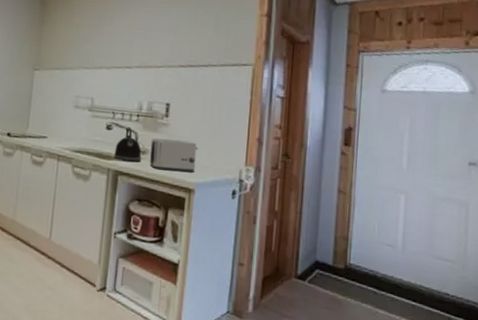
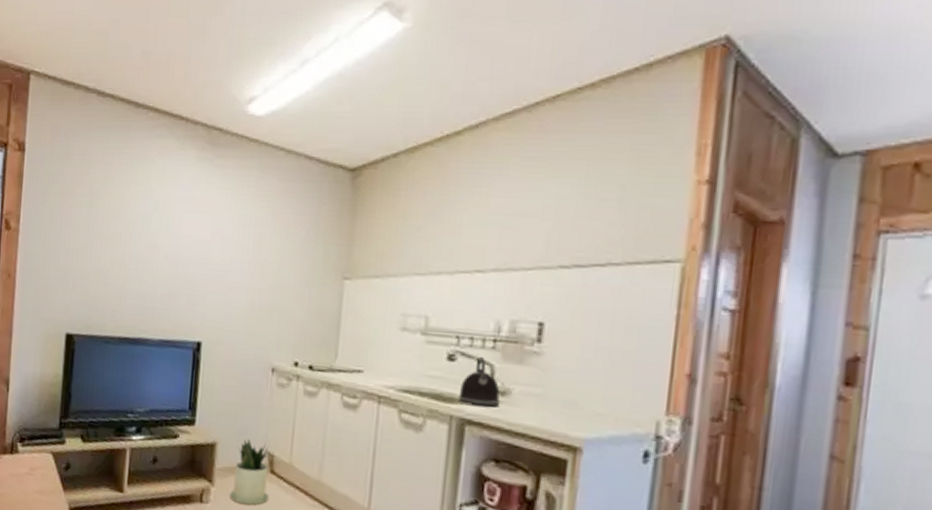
toaster: present [149,138,198,173] -> none [512,373,589,425]

